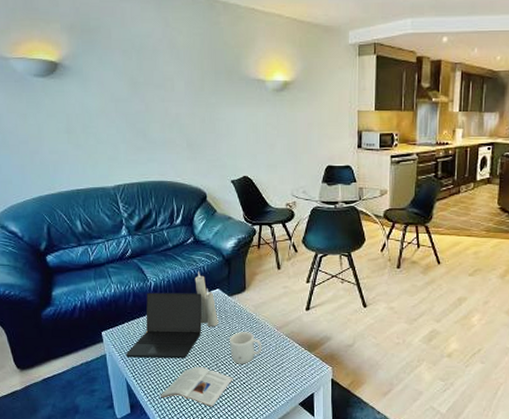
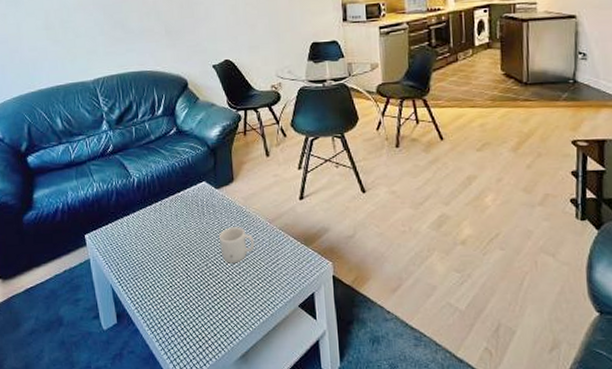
laptop: present [126,292,202,359] -> none [111,187,189,262]
magazine: present [160,367,233,407] -> none [147,268,225,313]
candle: present [194,271,219,327] -> none [179,164,207,223]

